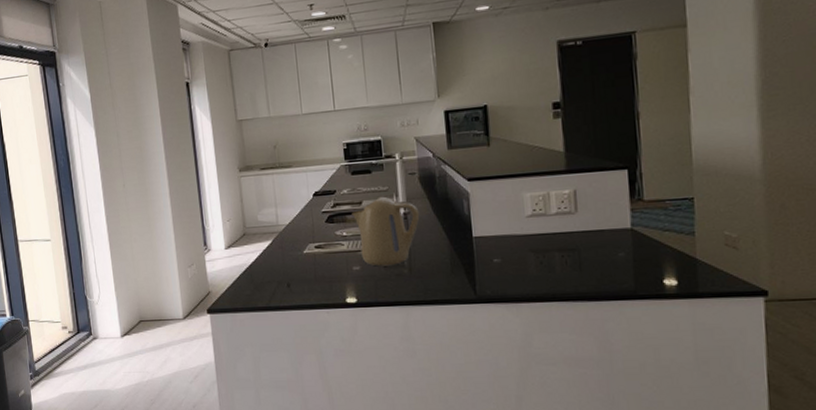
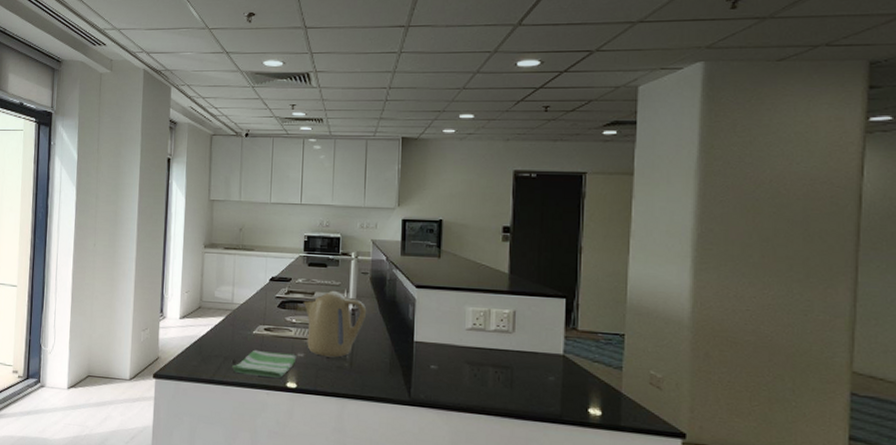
dish towel: none [287,268,353,297] -> present [232,349,297,378]

